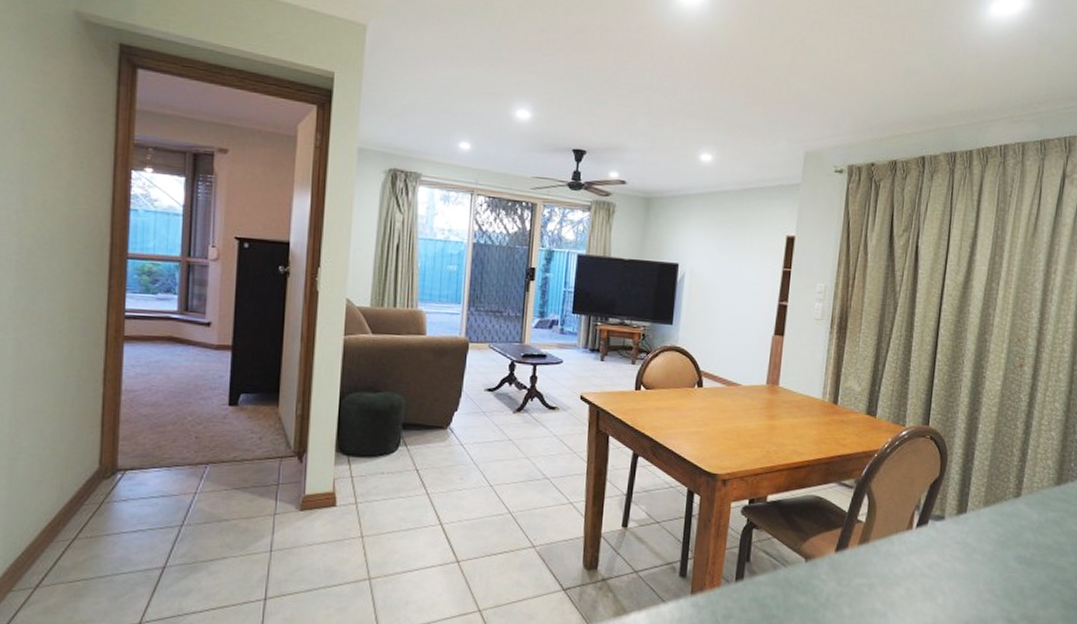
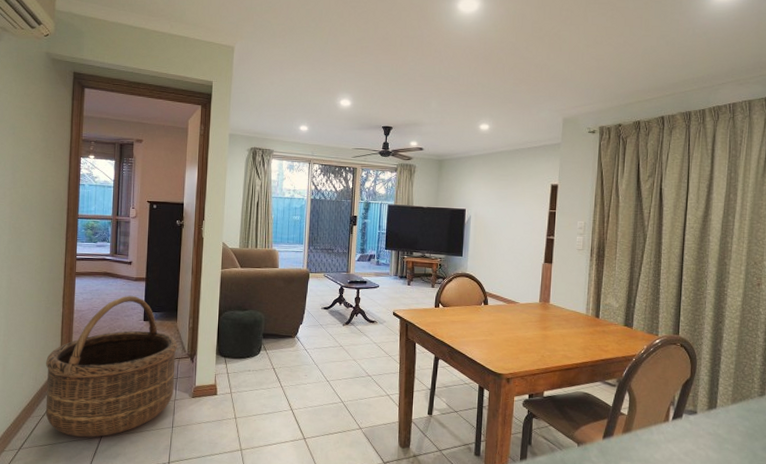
basket: none [77,370,279,568] -> present [45,296,177,437]

